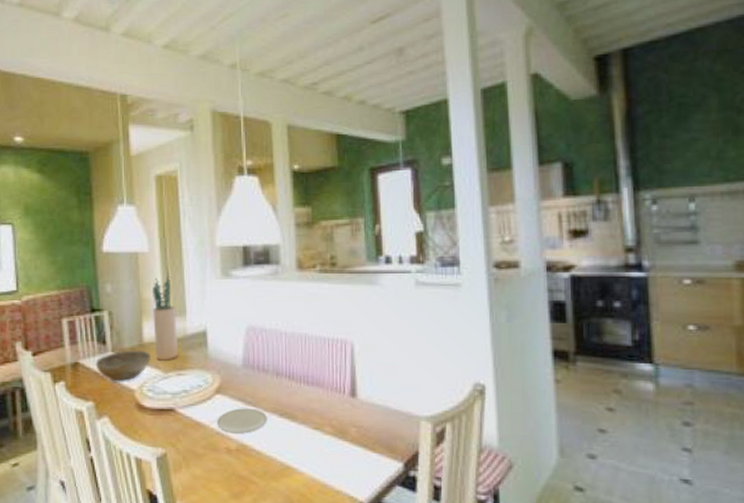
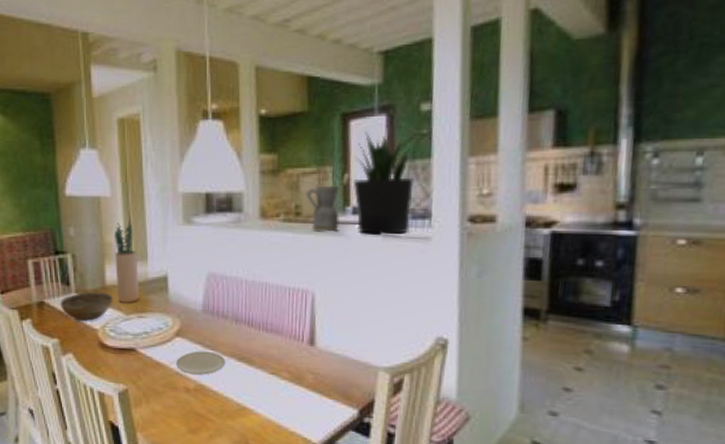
ceramic pitcher: none [340,236,374,282] -> present [306,185,340,232]
planter: none [384,184,441,283] -> present [353,131,414,235]

